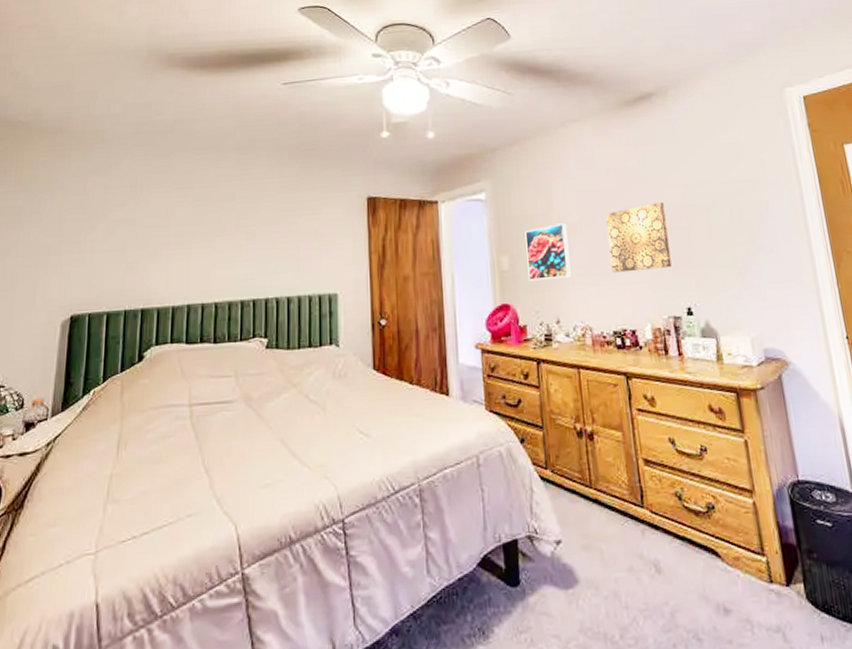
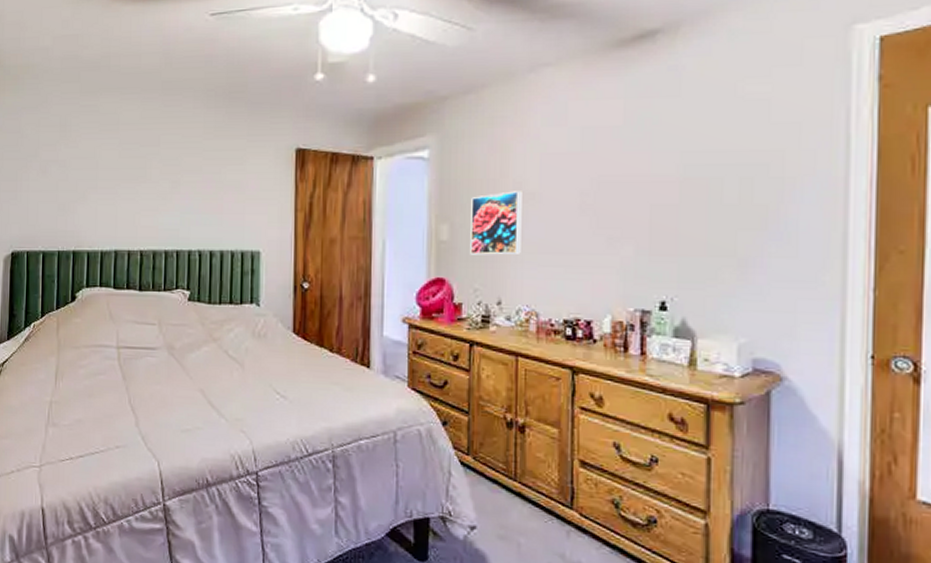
wall art: present [606,202,672,273] -> none [571,172,650,254]

